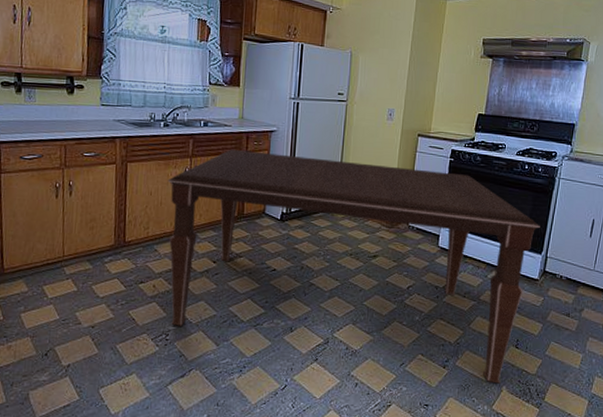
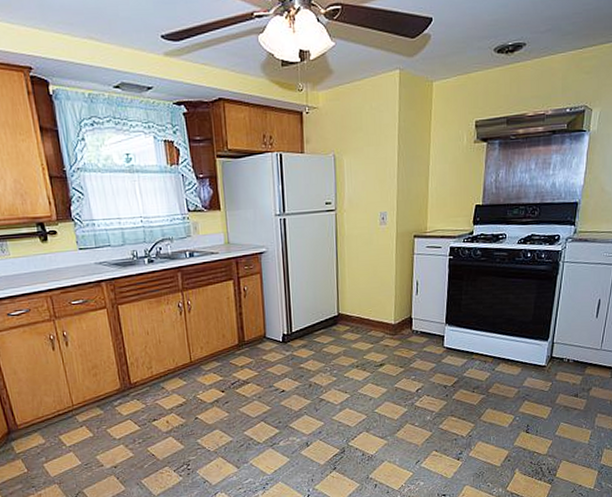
dining table: present [167,150,540,384] -> none [162,271,546,468]

